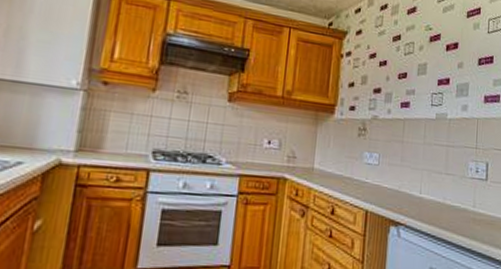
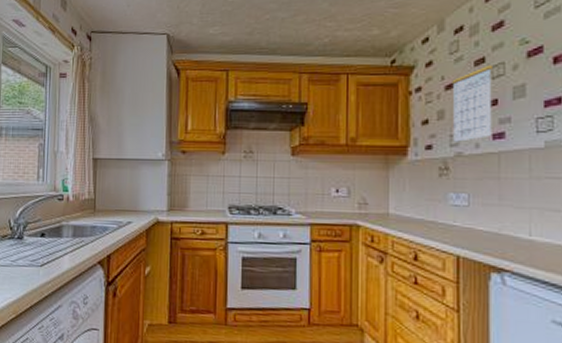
calendar: none [372,37,407,107] -> present [452,62,494,142]

